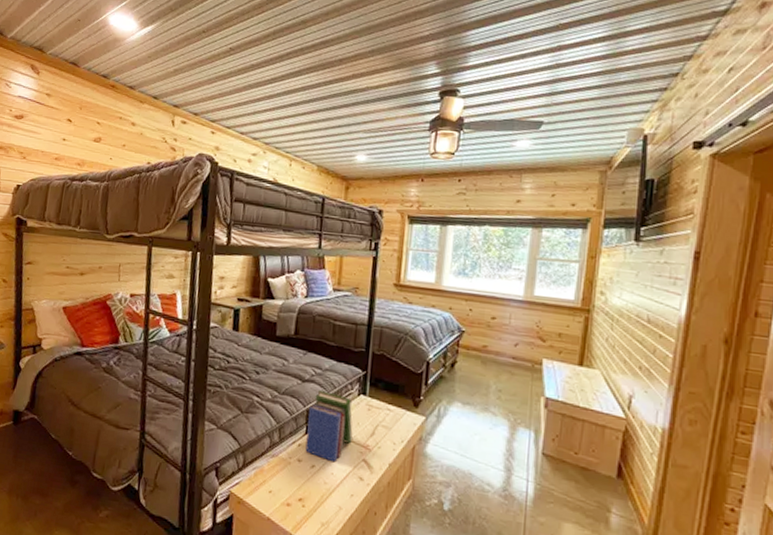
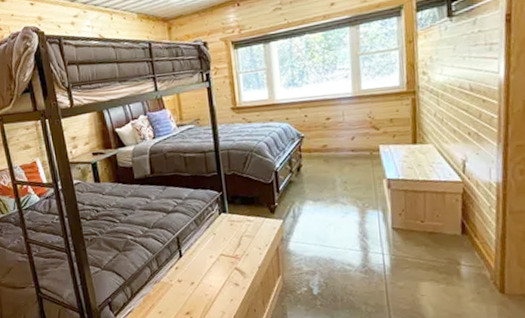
book: present [305,390,353,463] -> none [177,217,222,276]

